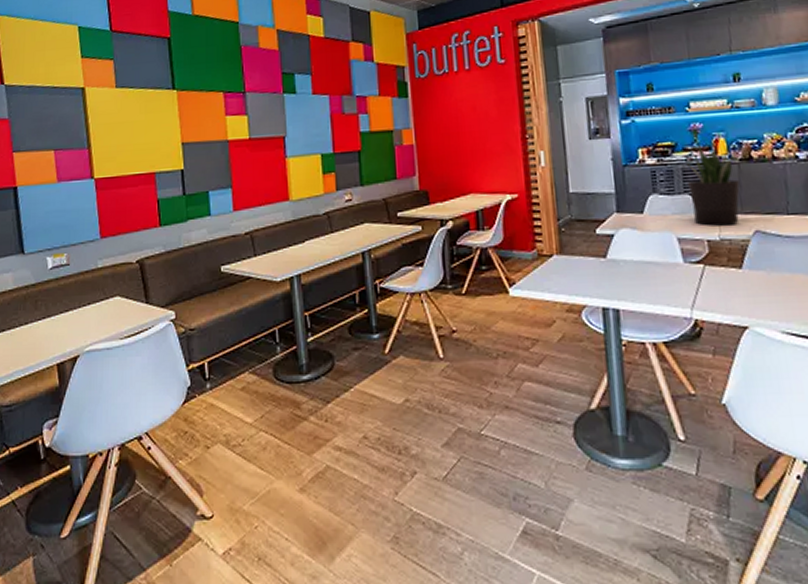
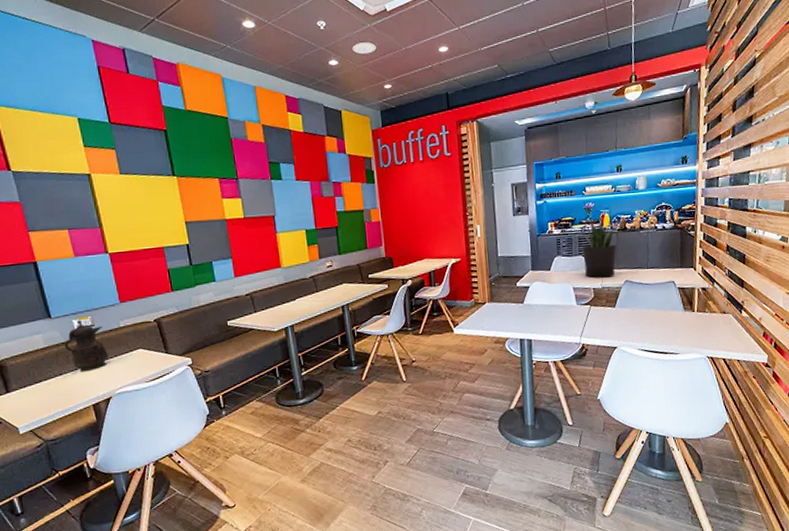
coffeepot: none [34,257,81,322] -> present [64,320,109,372]

